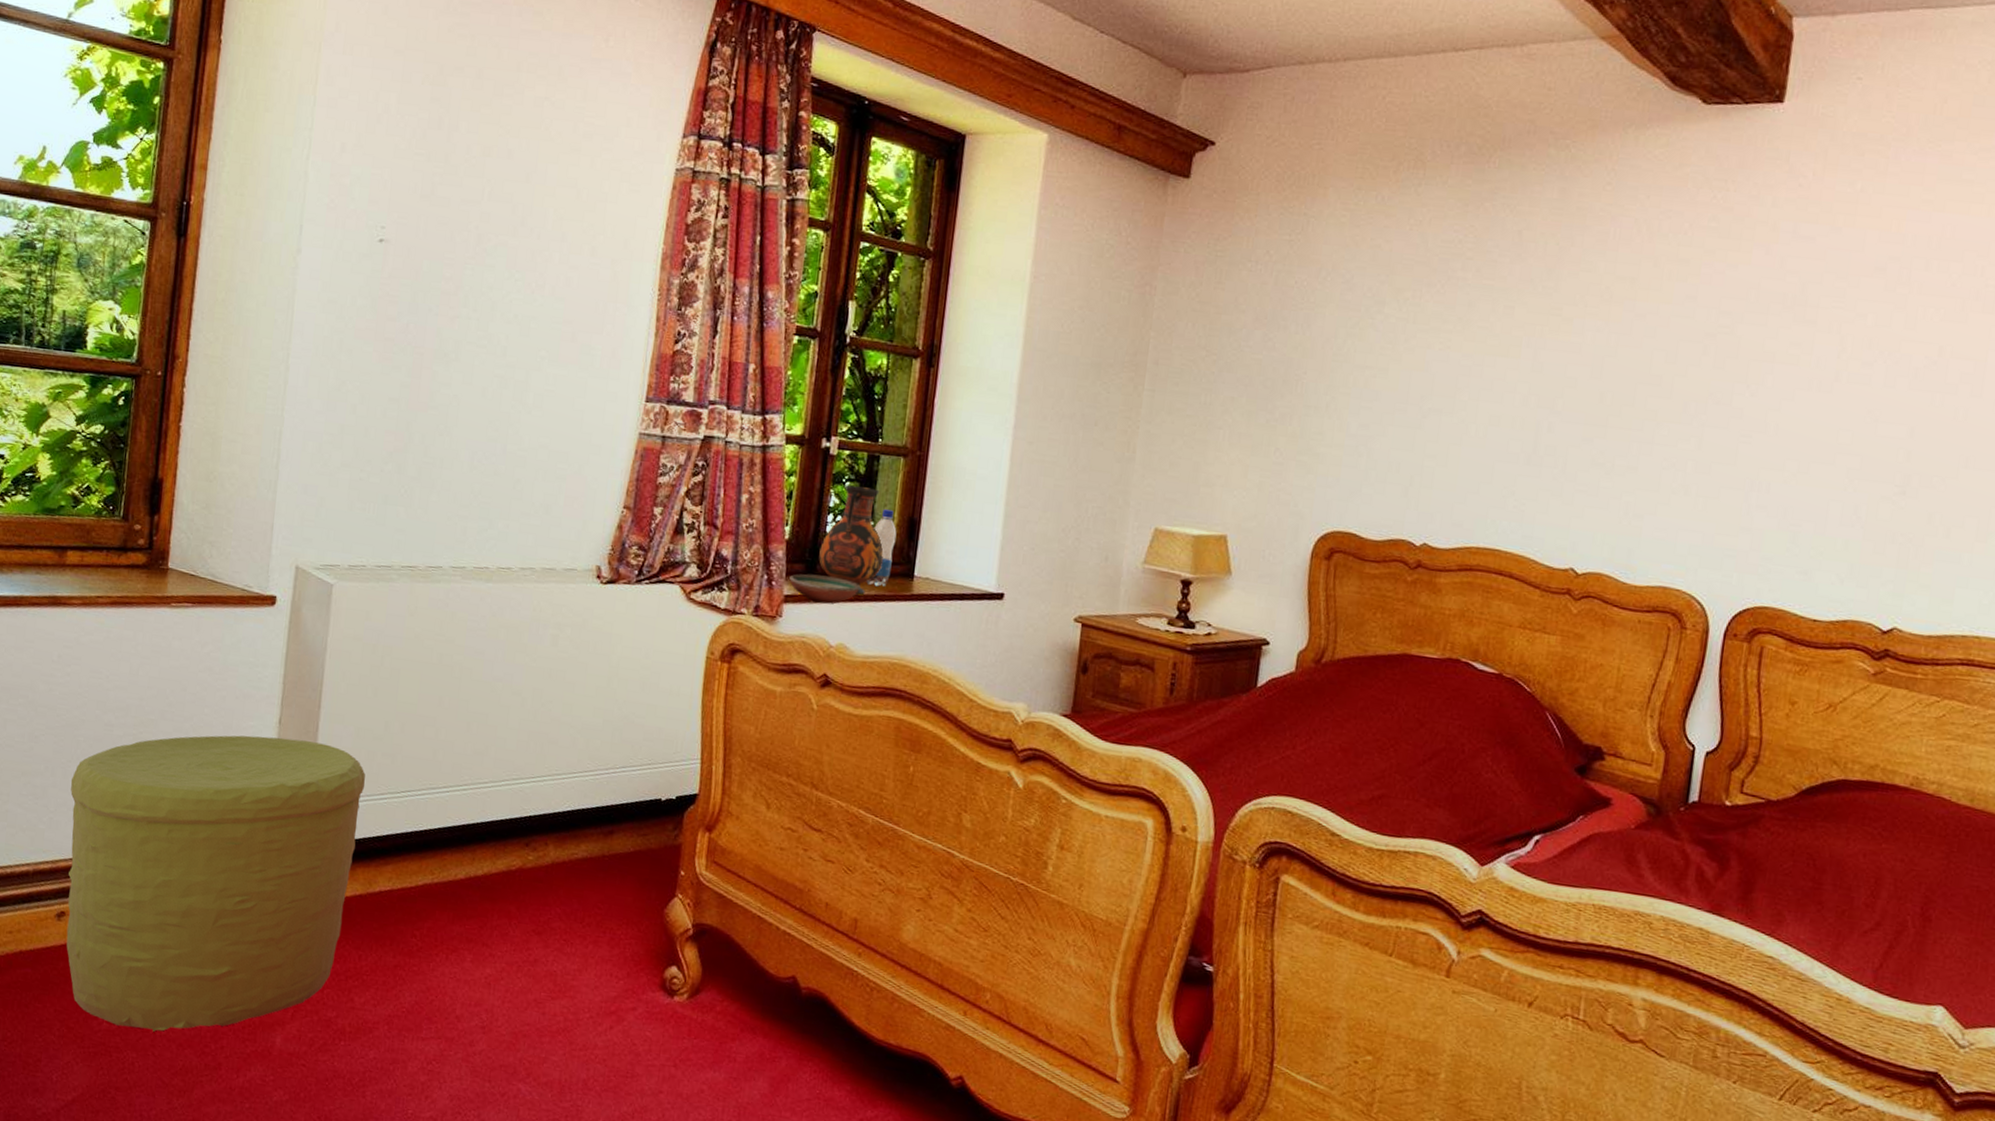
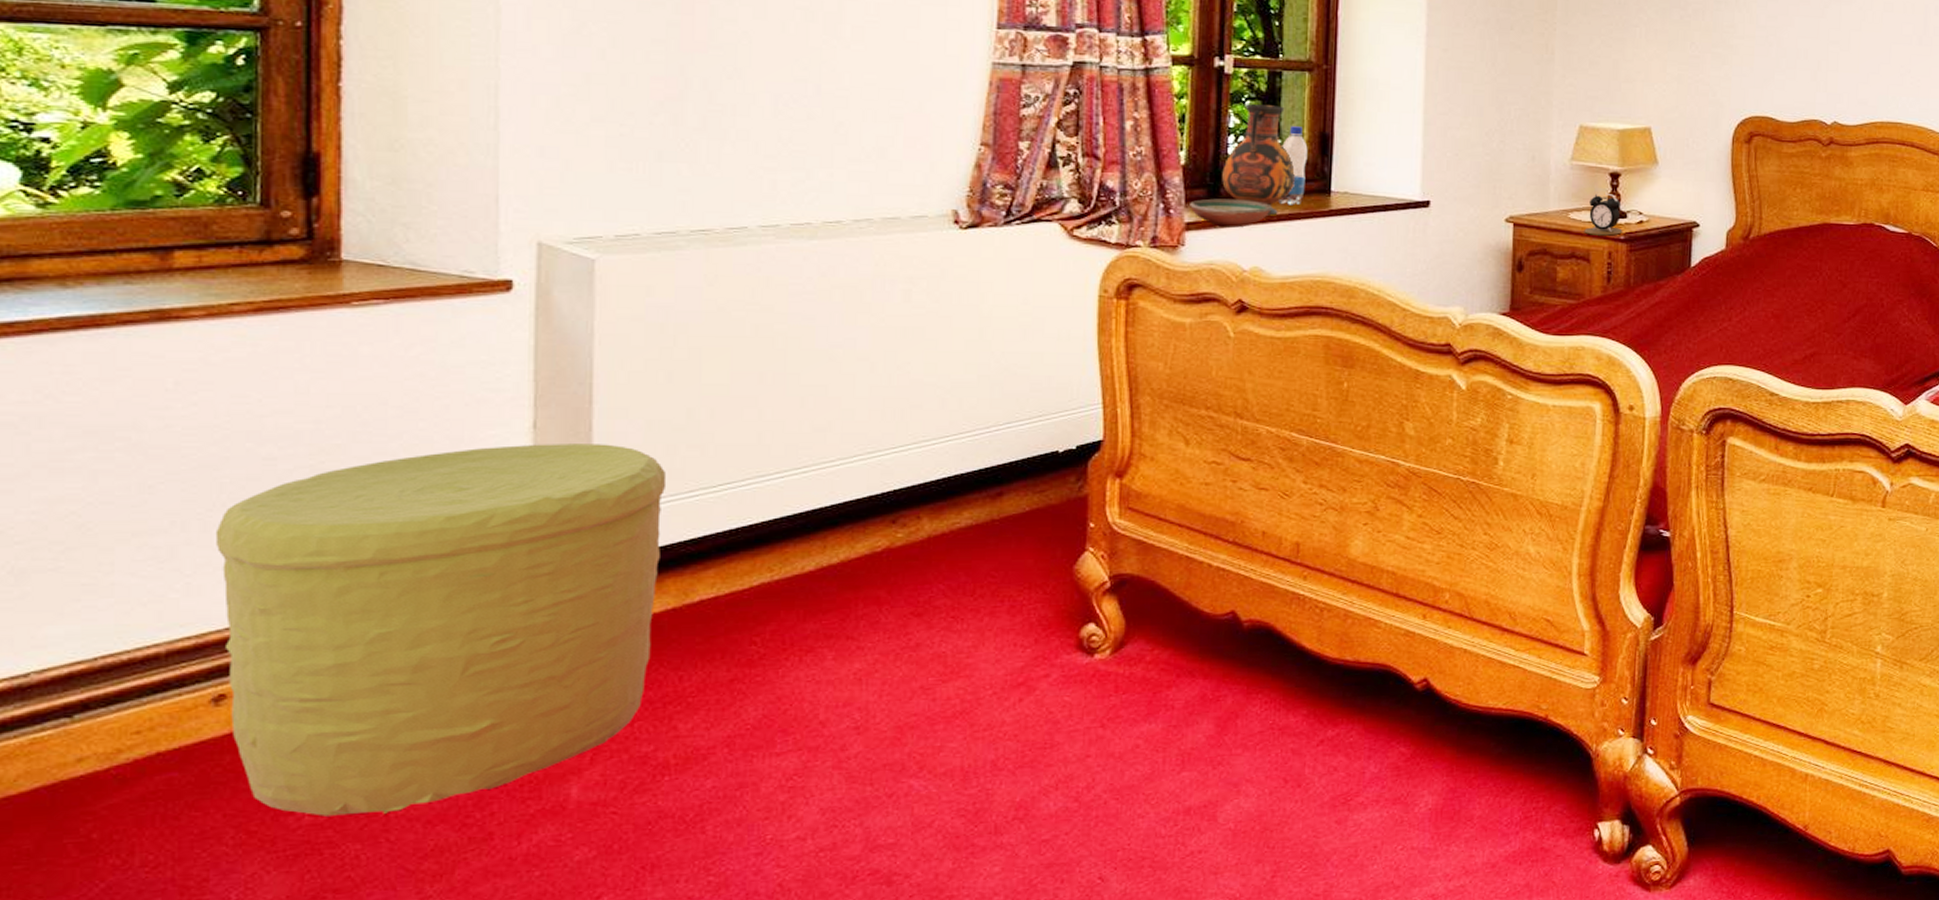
alarm clock: none [1151,599,1191,646] -> present [1584,192,1623,236]

